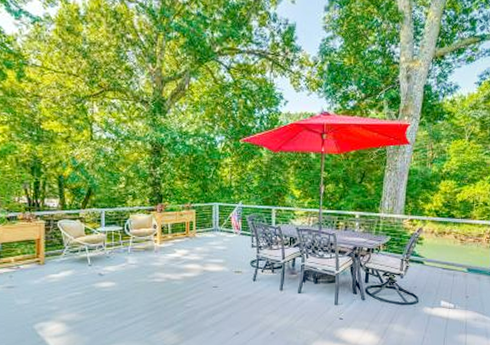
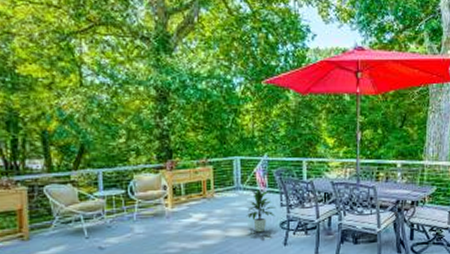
indoor plant: none [222,232,248,269] -> present [246,189,277,233]

